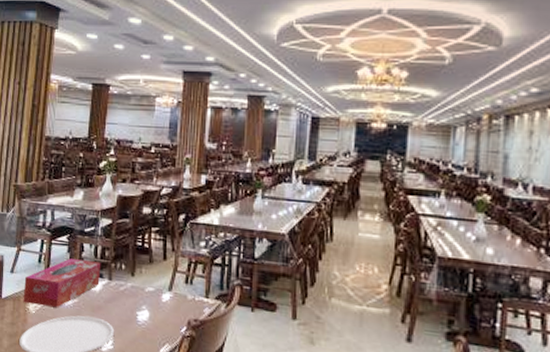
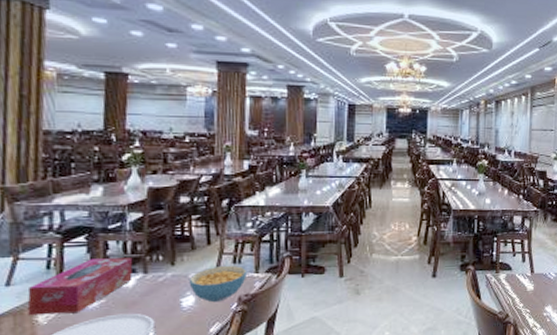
cereal bowl: none [145,283,198,323] -> present [188,265,248,303]

